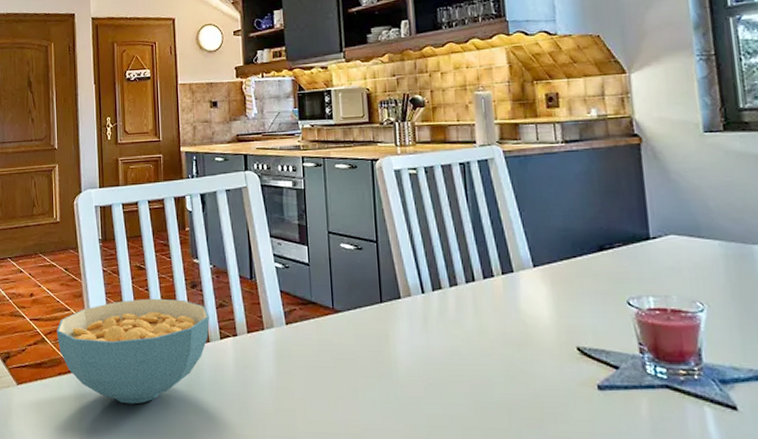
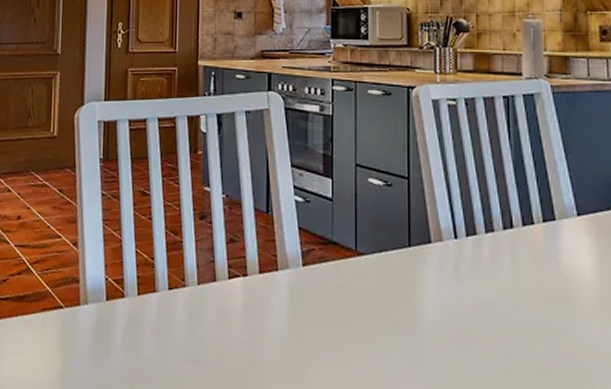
cereal bowl: present [56,298,210,404] -> none [44,228,218,349]

